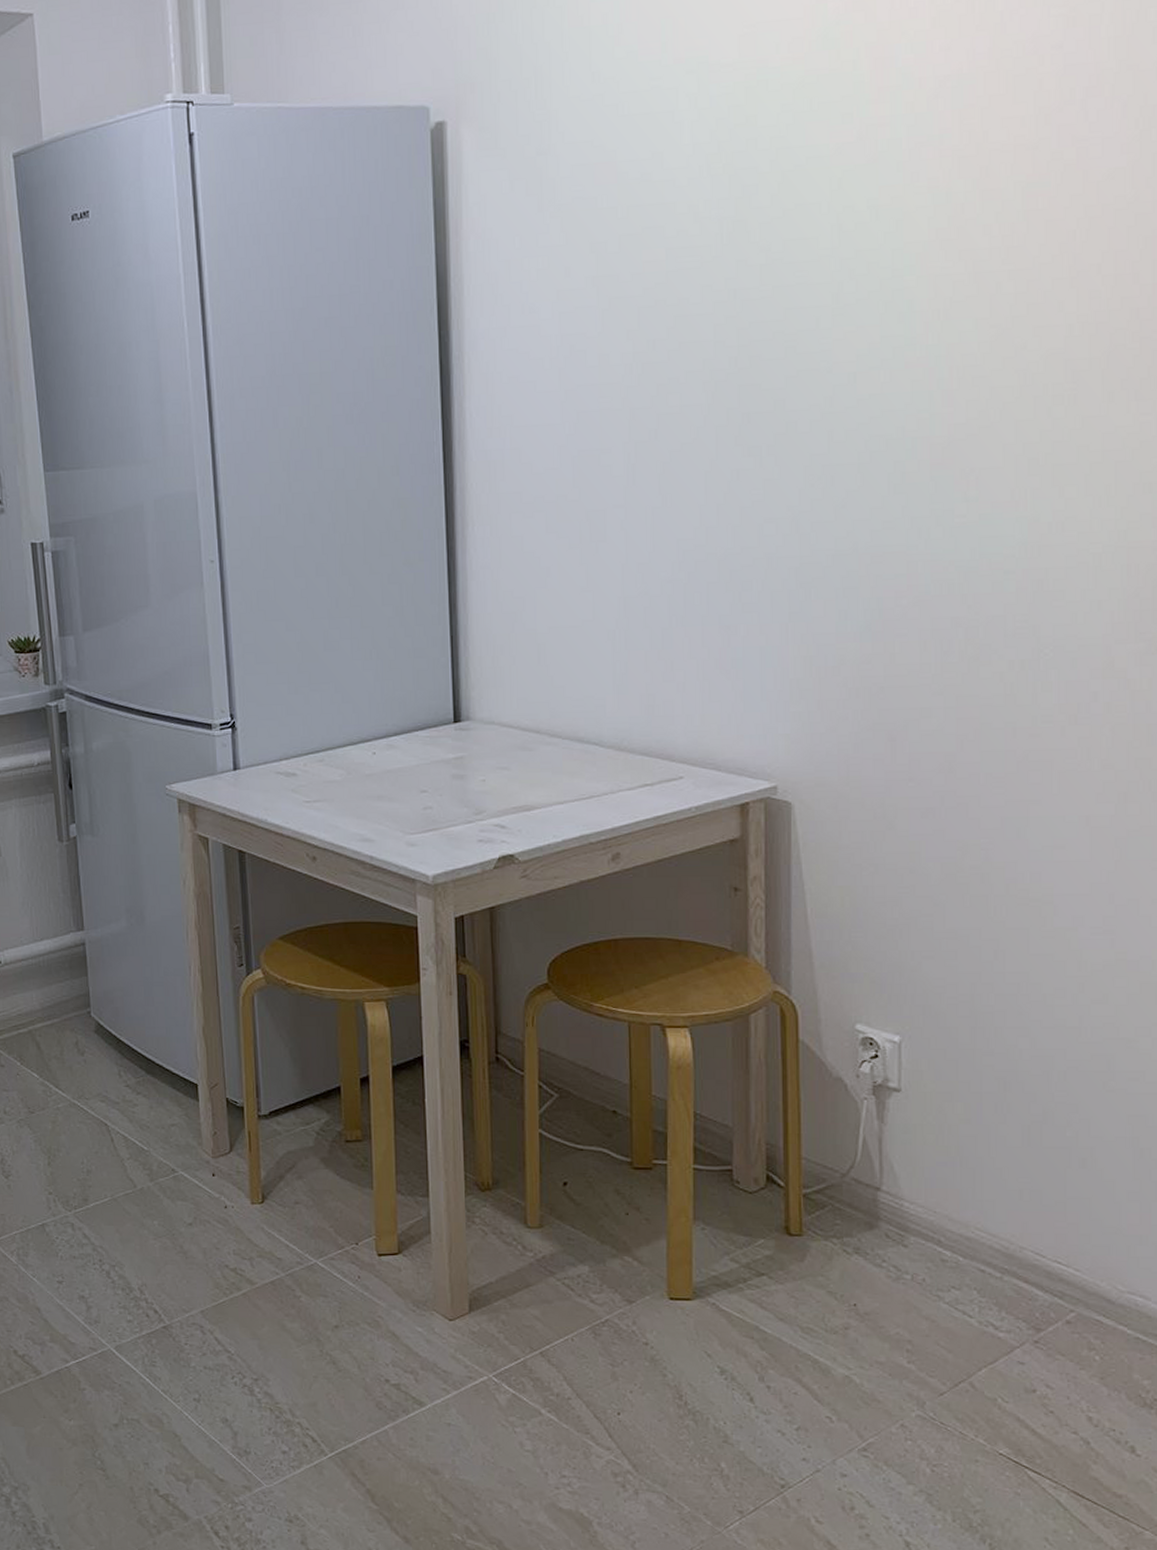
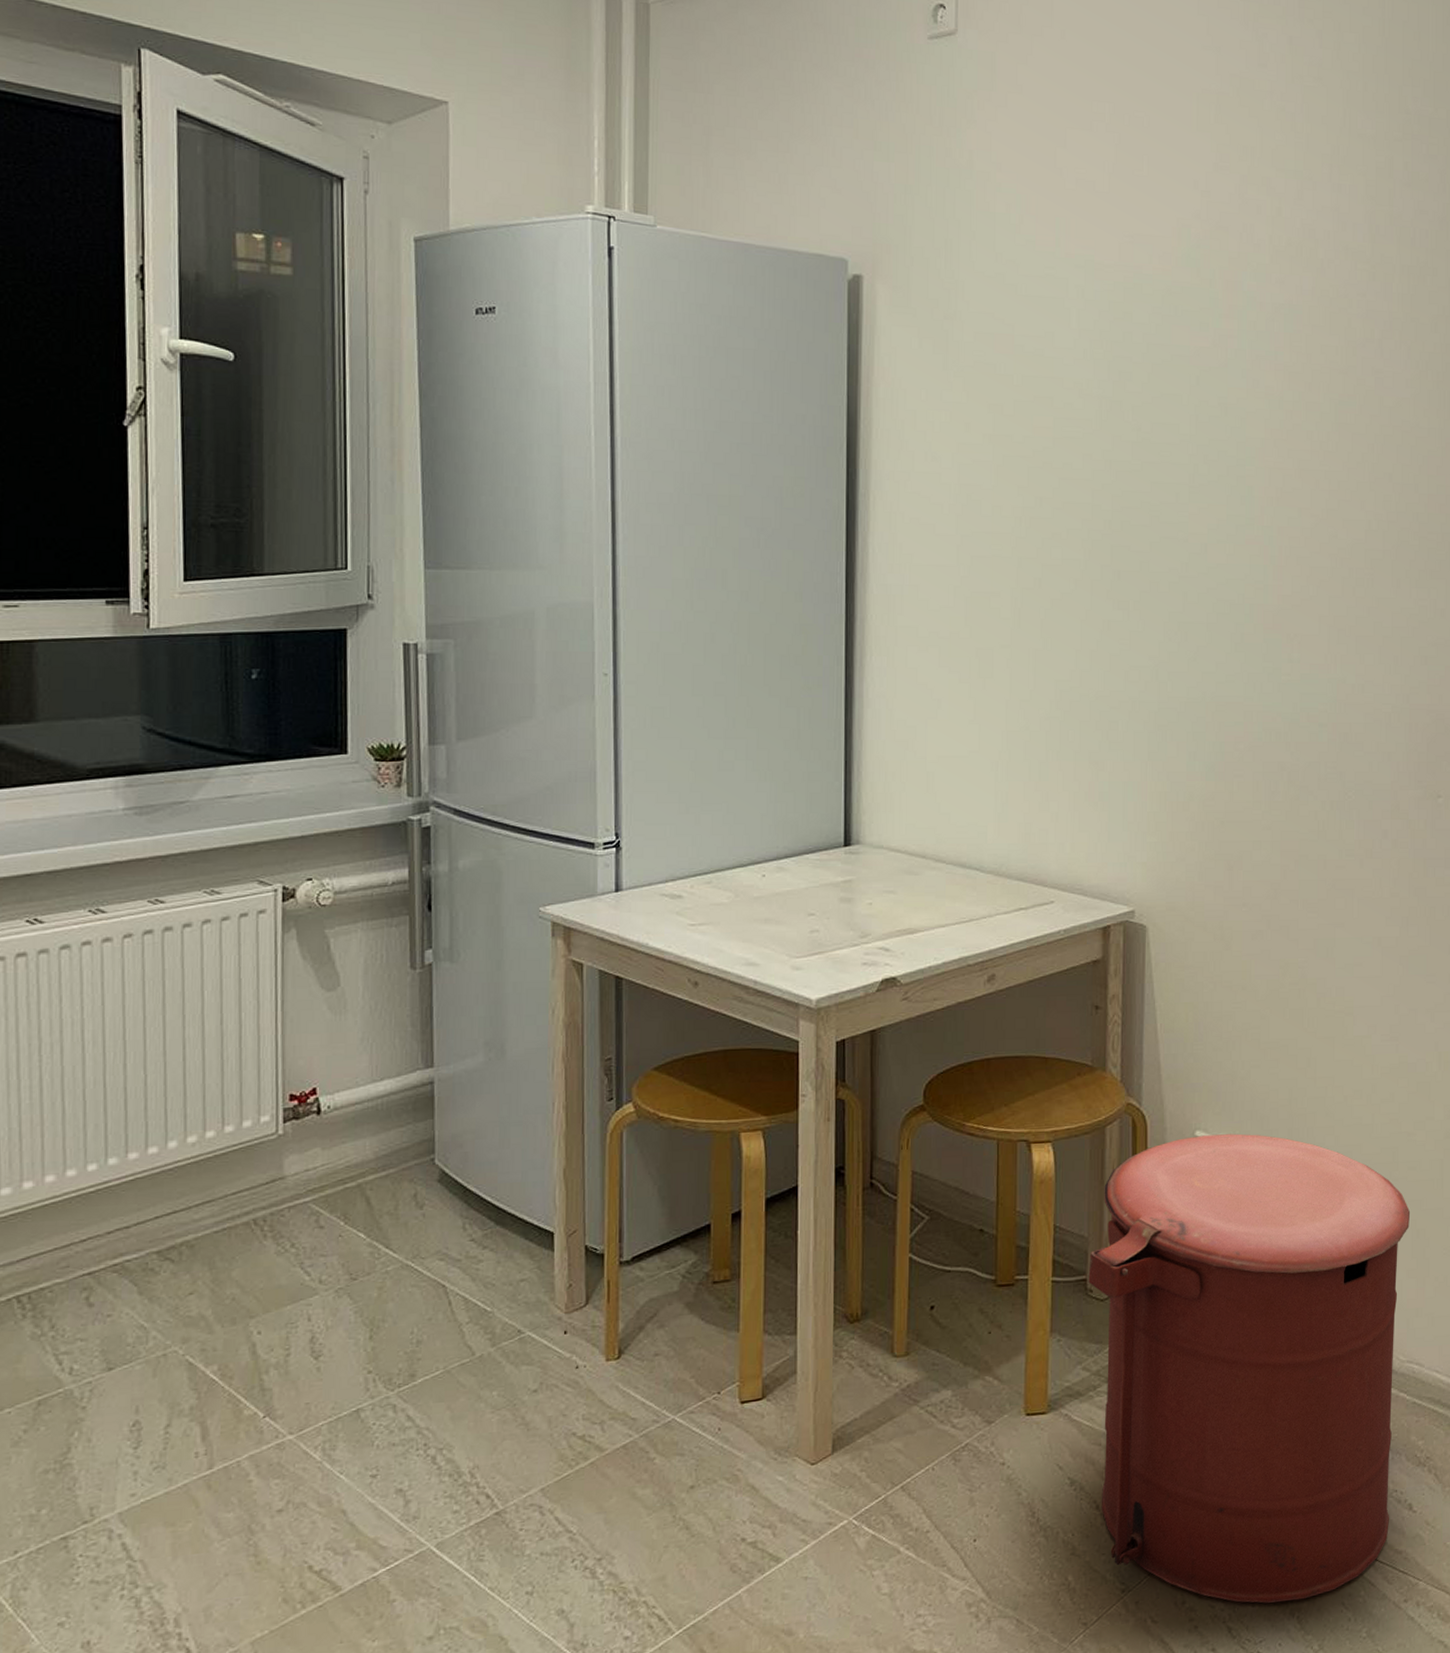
trash can: none [734,1029,1132,1527] -> present [1088,1133,1411,1603]

